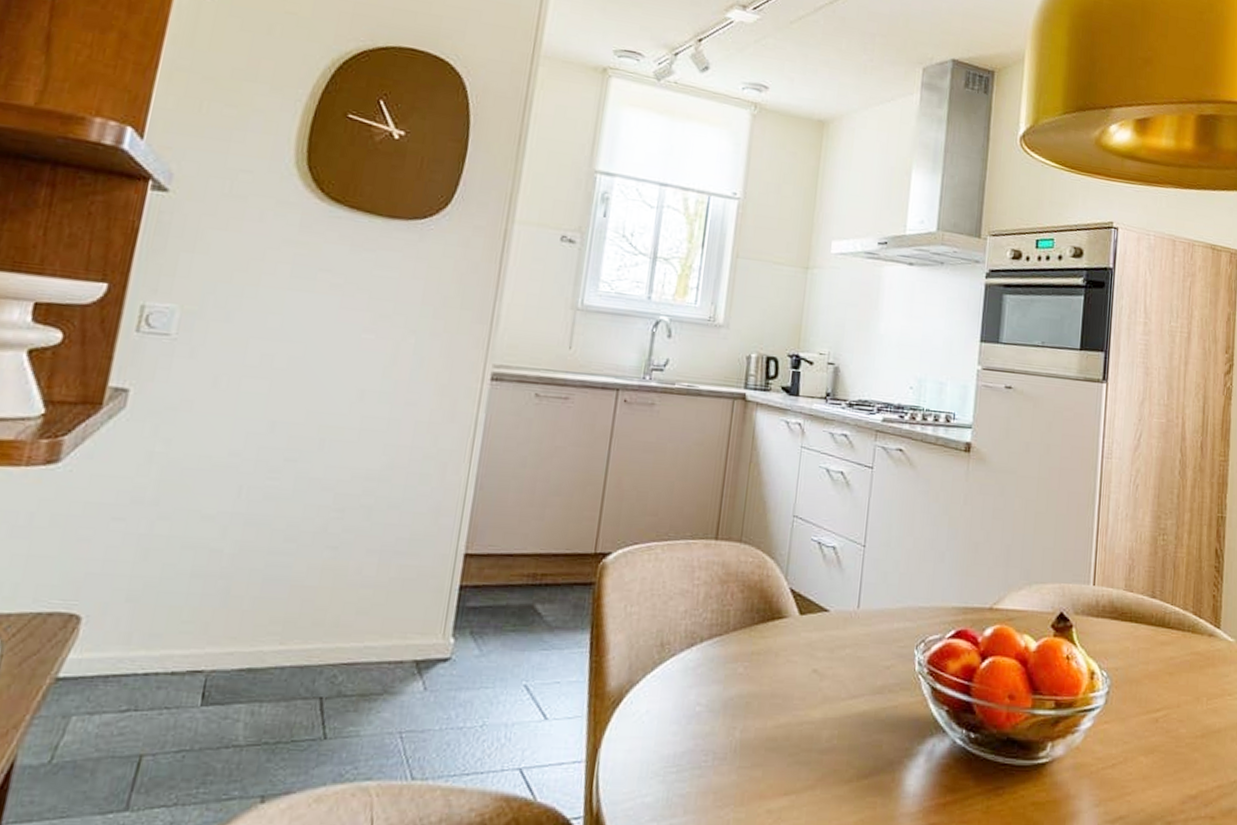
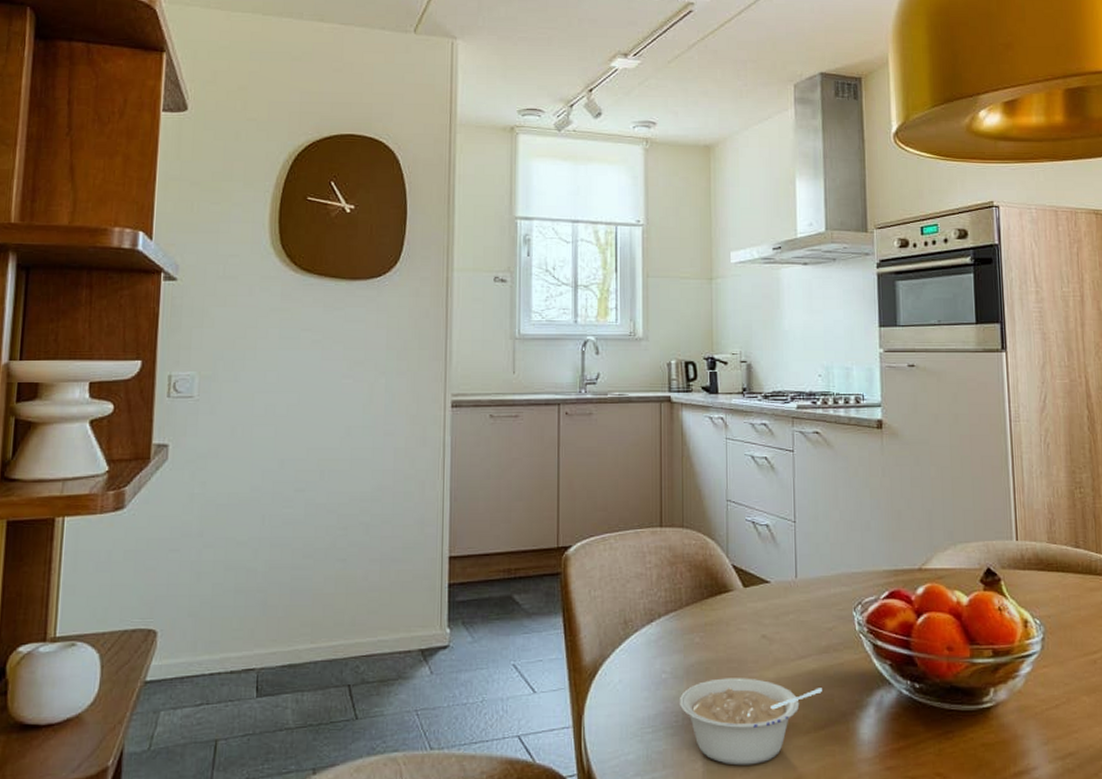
legume: none [712,715,872,815] -> present [680,678,823,766]

